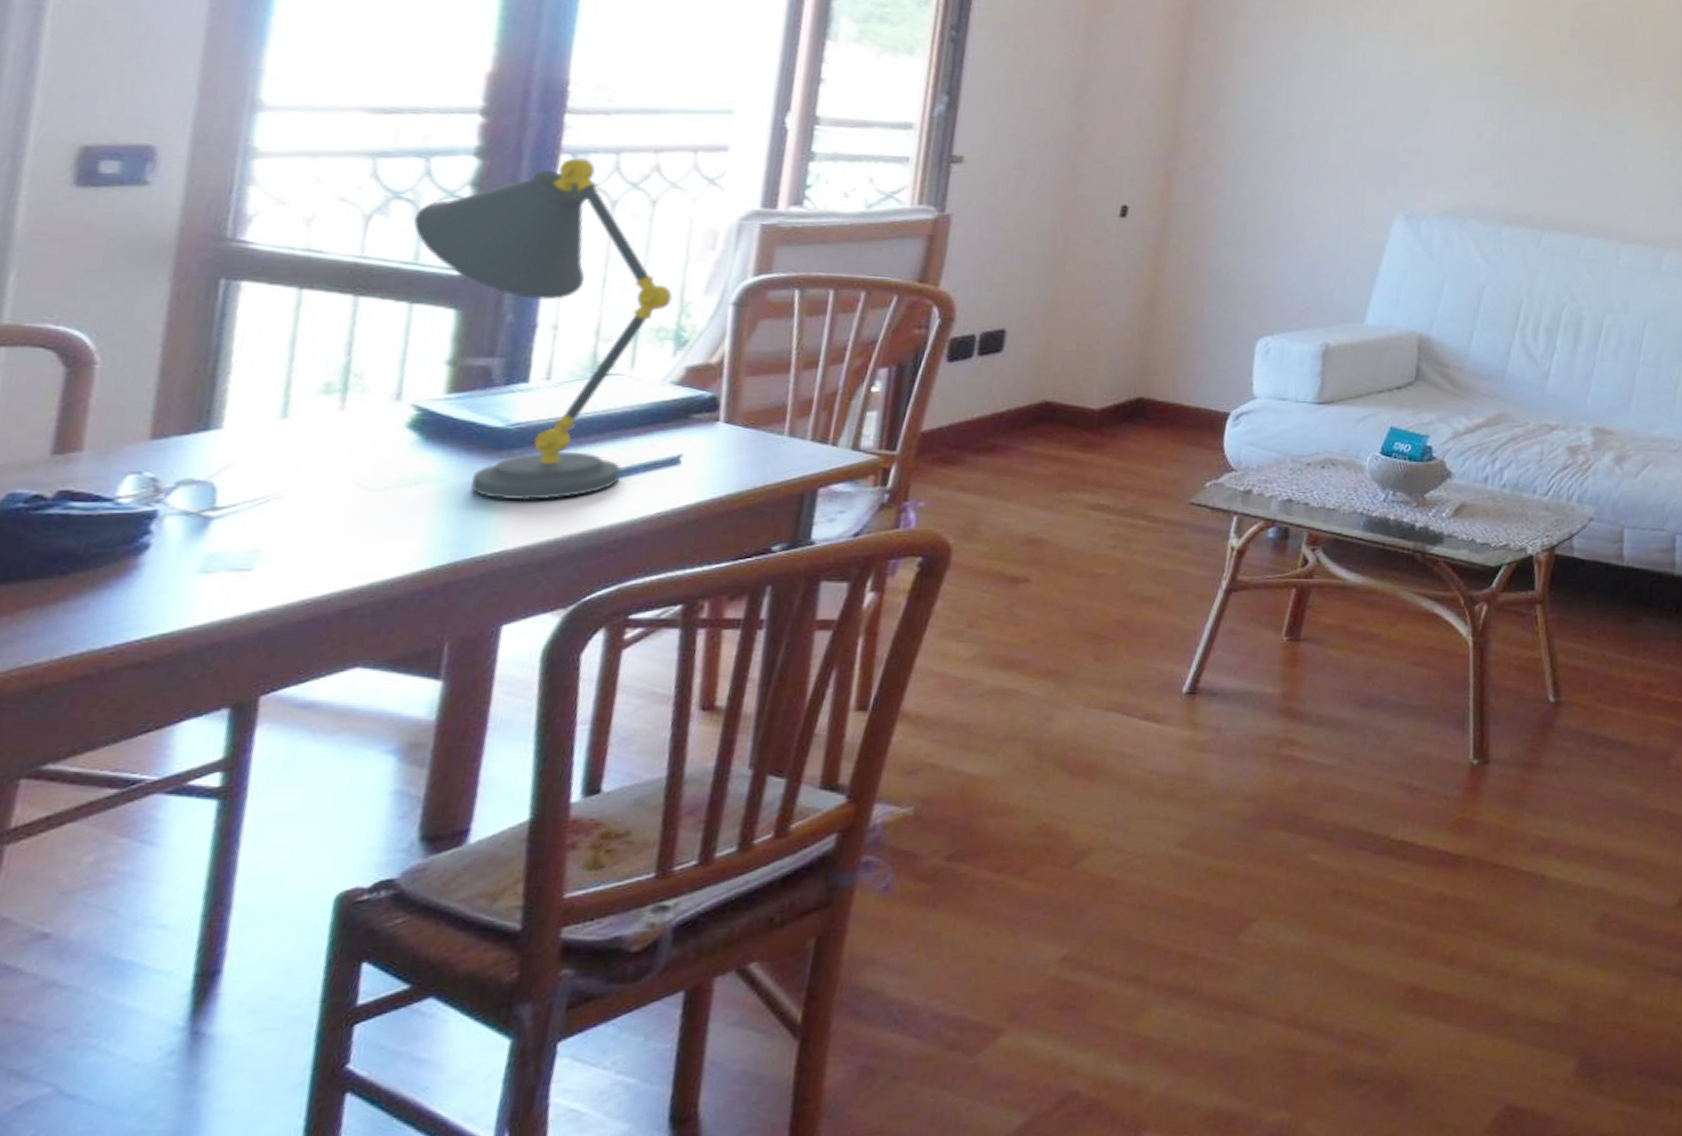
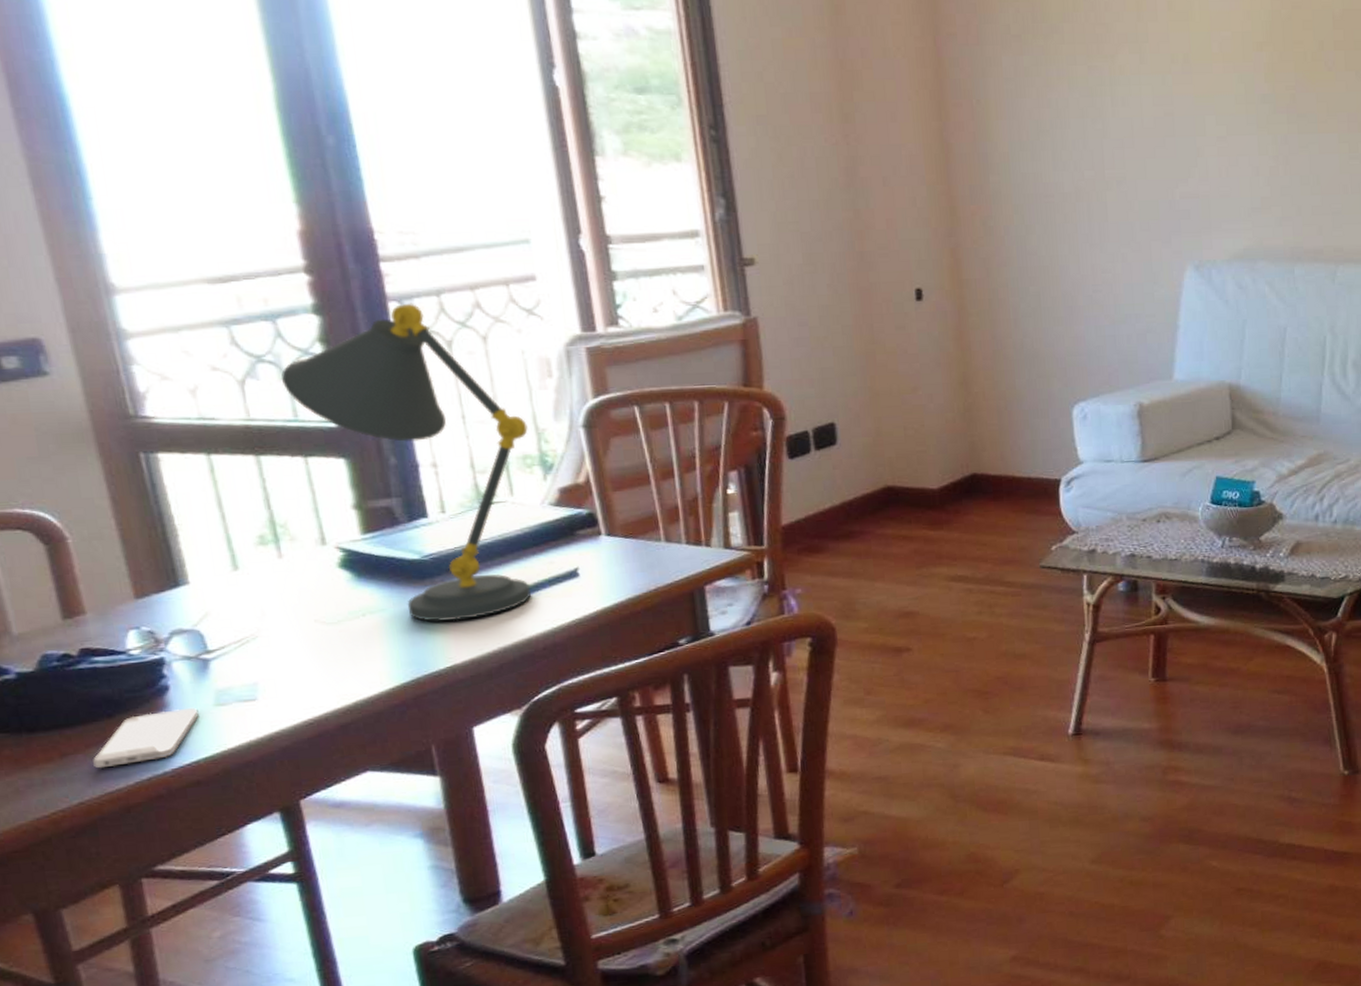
smartphone: none [17,572,176,636] -> present [93,707,199,769]

